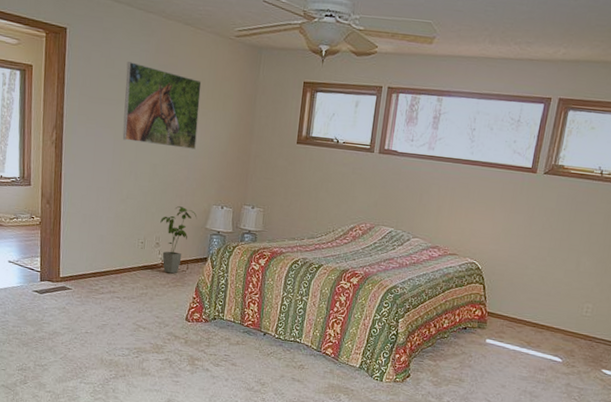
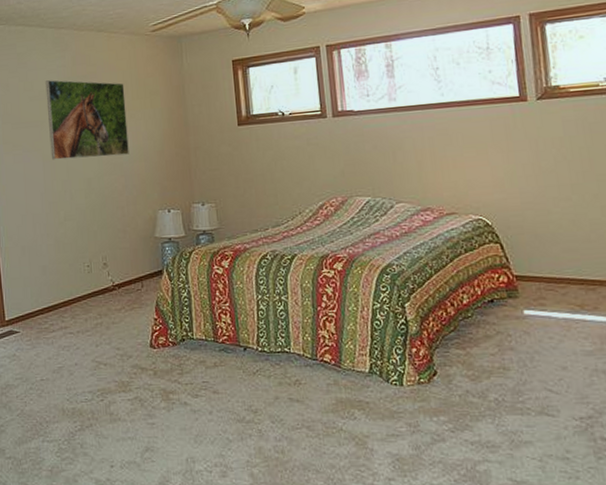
house plant: present [160,206,197,274] -> none [104,218,144,296]

